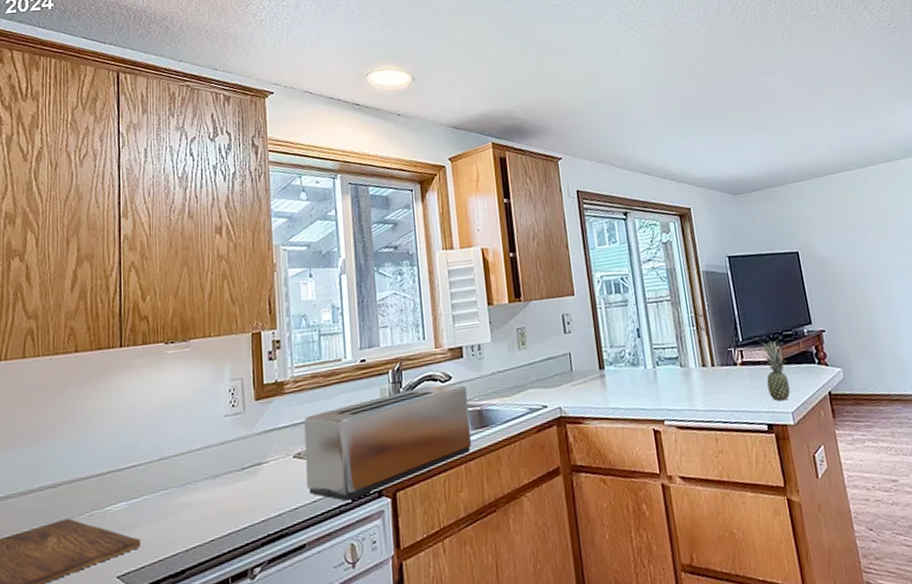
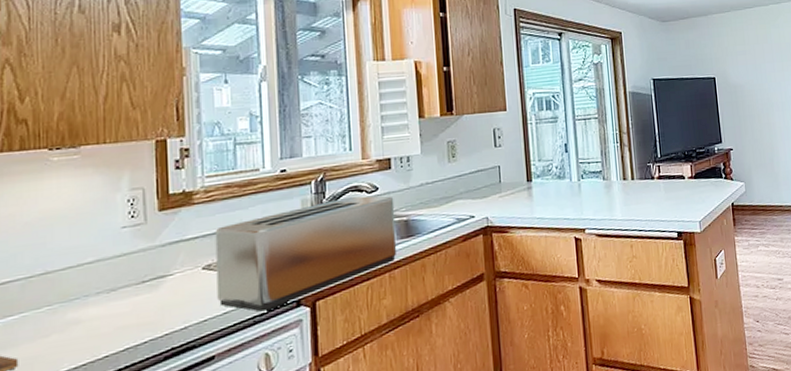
fruit: present [762,339,790,401] -> none [677,156,699,211]

